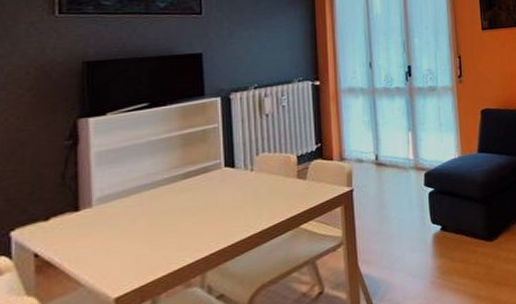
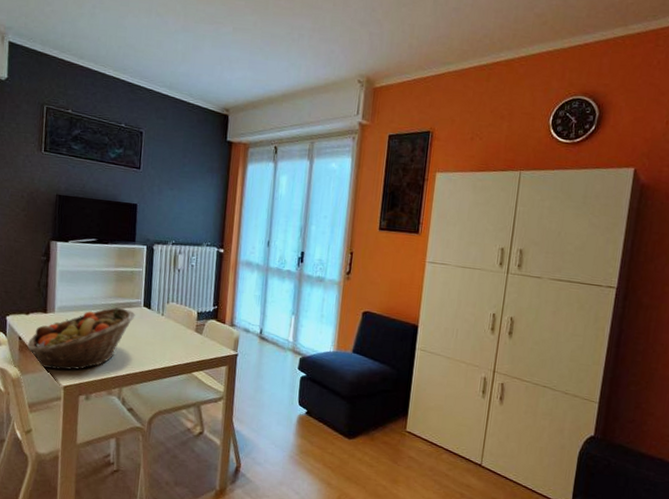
fruit basket: none [49,175,215,284] -> present [27,307,136,370]

